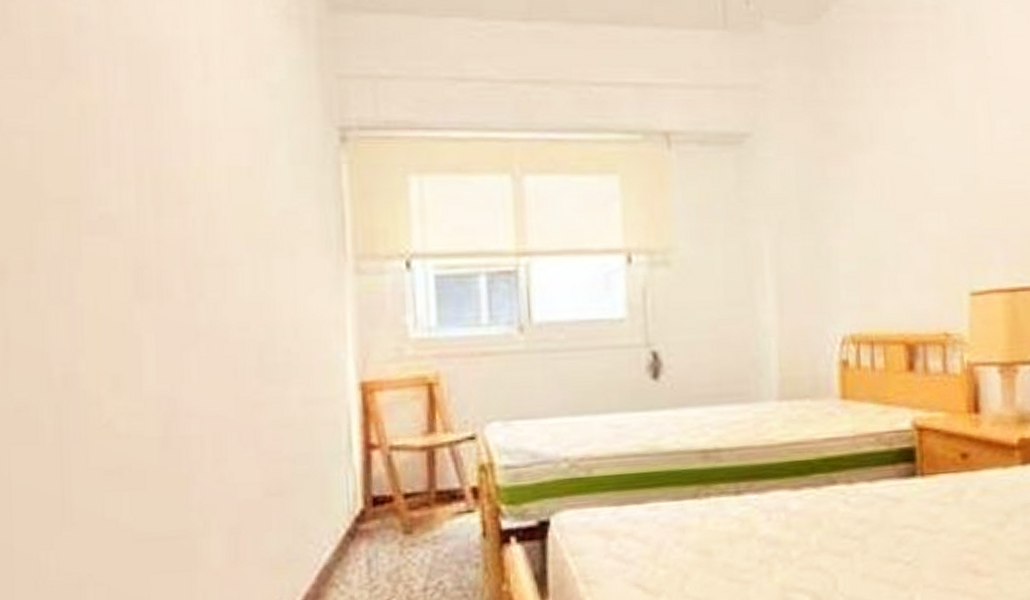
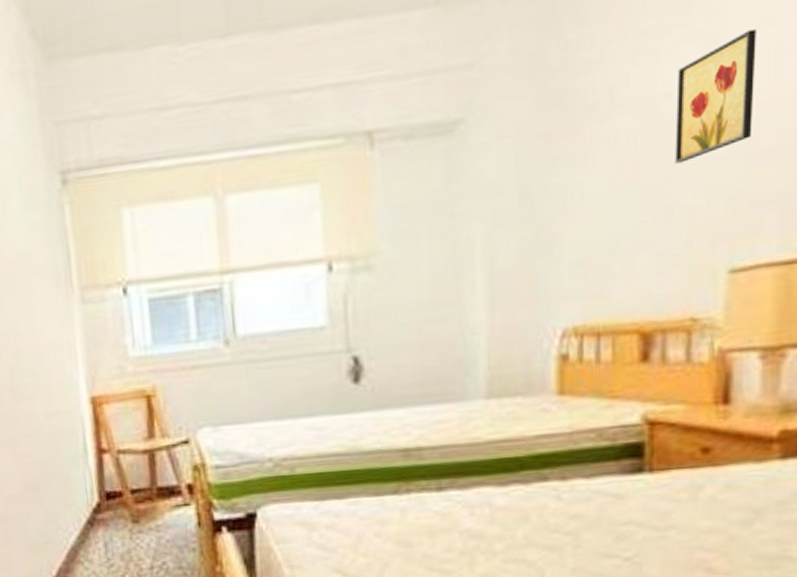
wall art: none [920,95,978,196] -> present [675,29,756,164]

